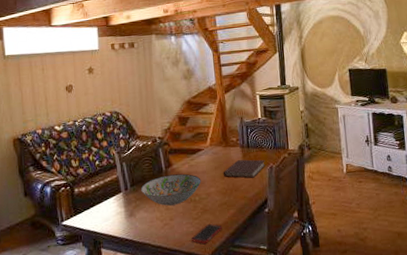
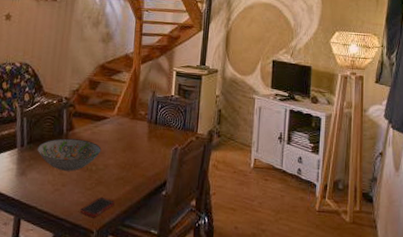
notebook: present [223,159,265,178] -> none [125,135,171,157]

